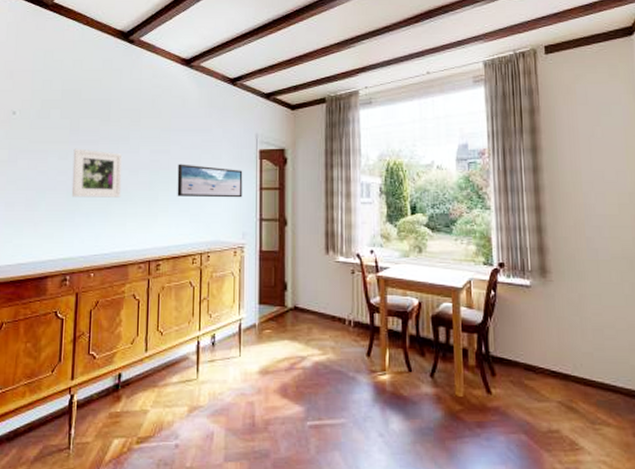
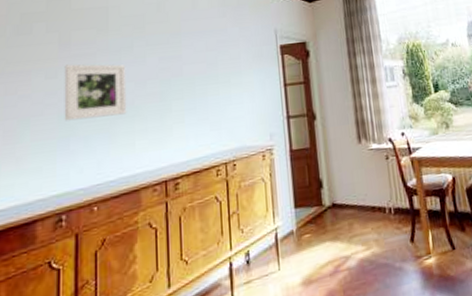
wall art: present [177,164,243,198] -> none [192,67,267,104]

